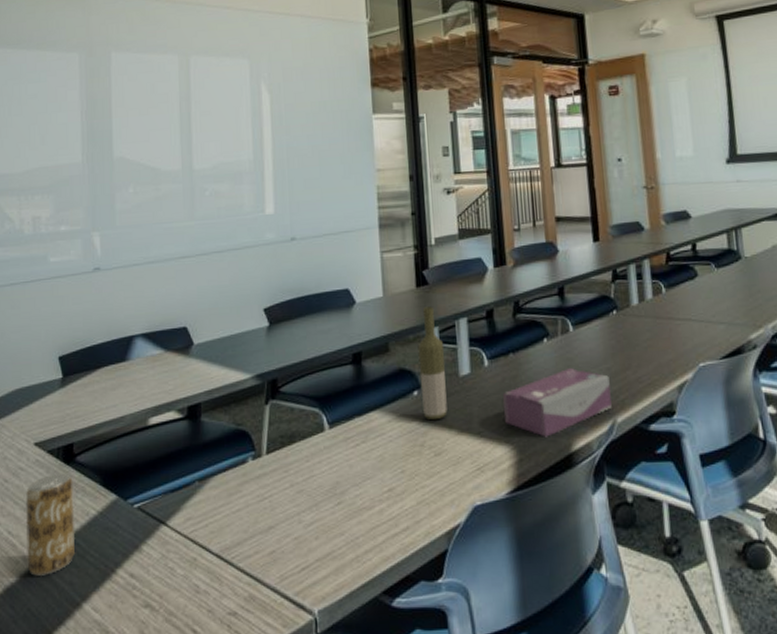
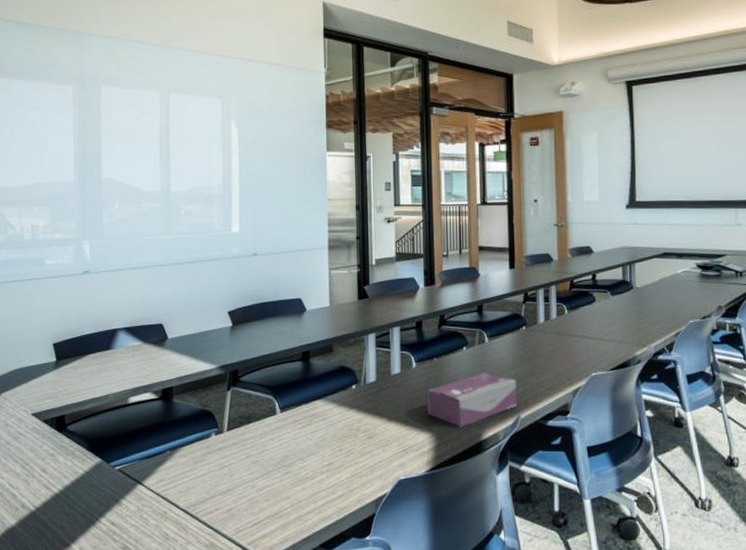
beverage can: present [25,473,76,576] -> none [24,439,66,521]
bottle: present [418,306,447,421] -> none [357,316,380,410]

